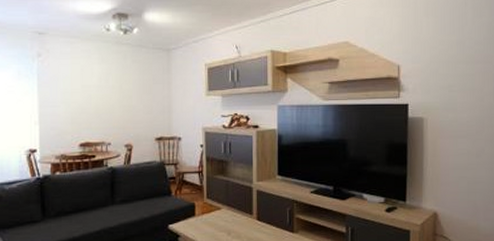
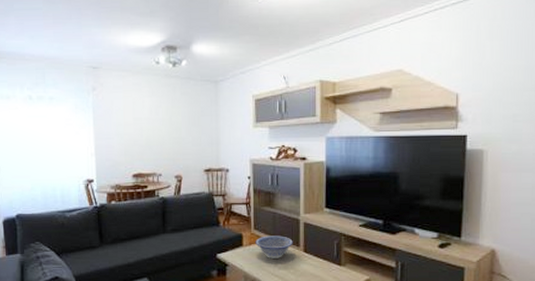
decorative bowl: none [208,204,246,228] -> present [255,236,293,258]

